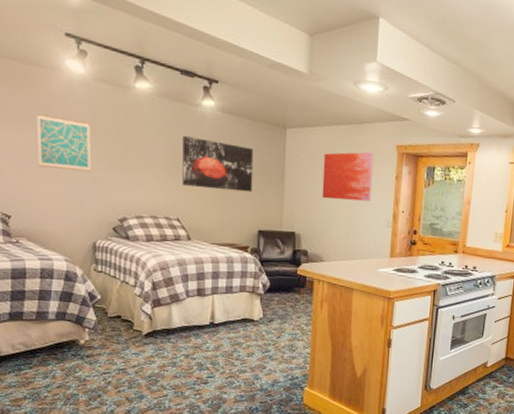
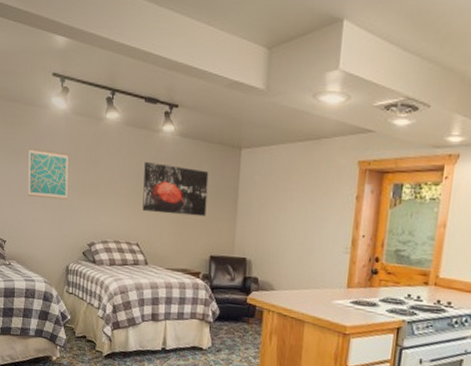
wall art: present [322,152,374,202] -> none [275,170,332,225]

